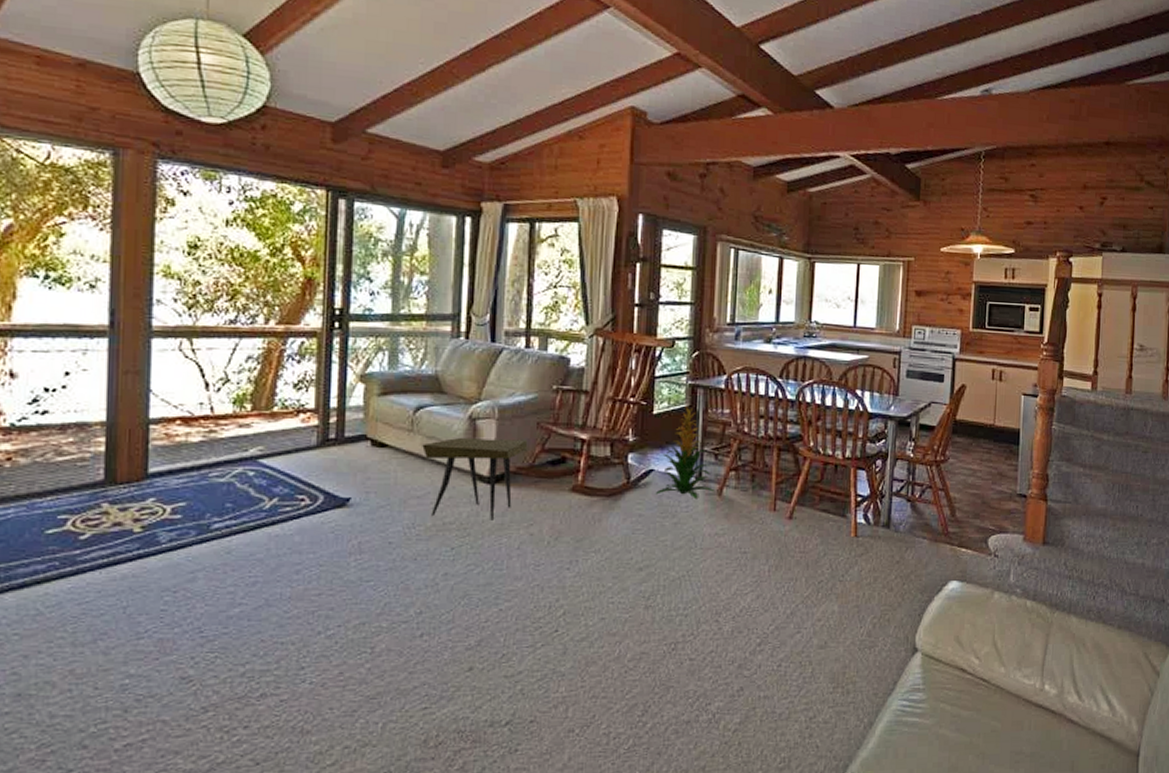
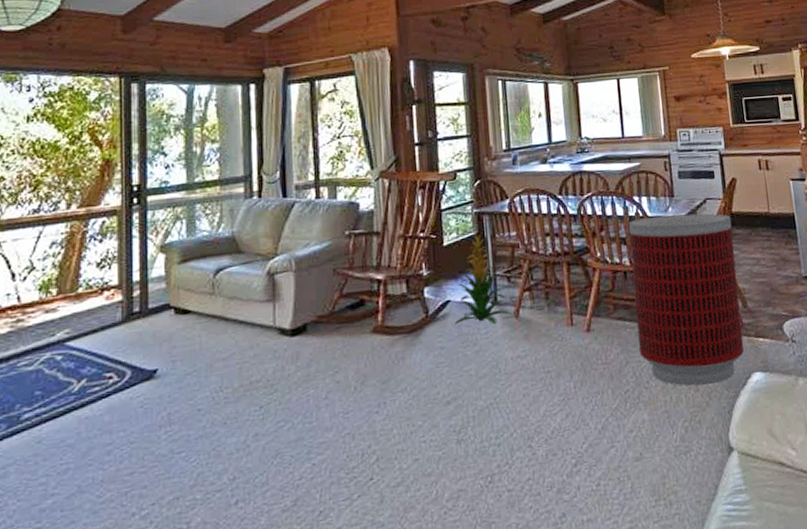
side table: present [422,437,528,520] -> none [224,288,327,378]
trash can: none [838,413,954,587] -> present [628,213,744,387]

